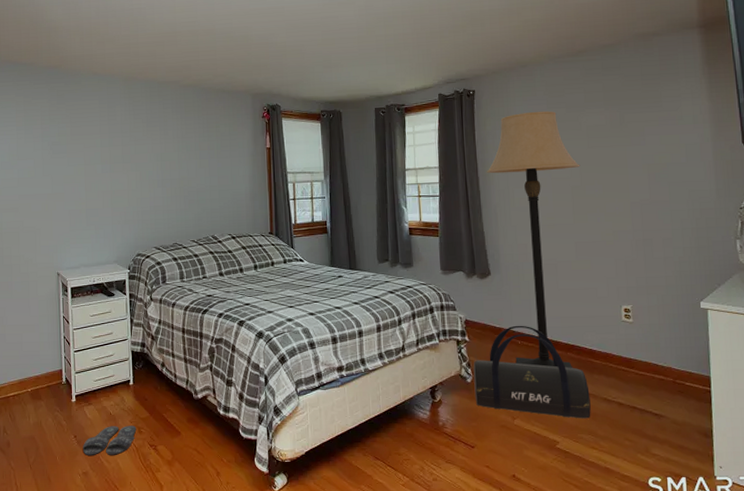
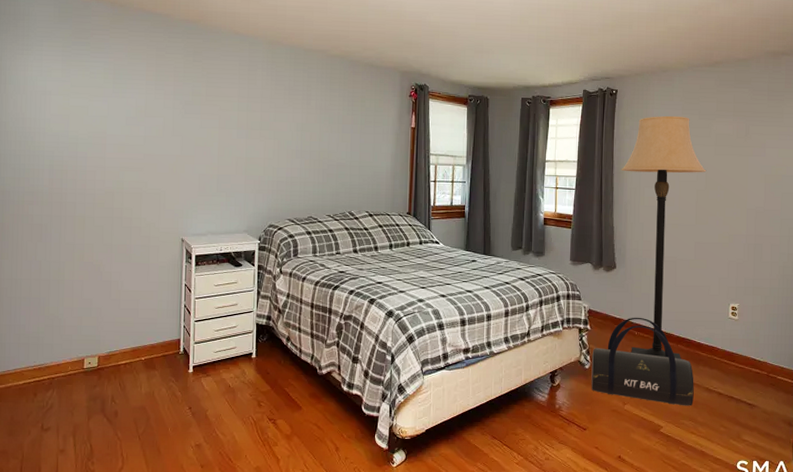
slippers: present [82,426,137,455] -> none [197,398,256,428]

